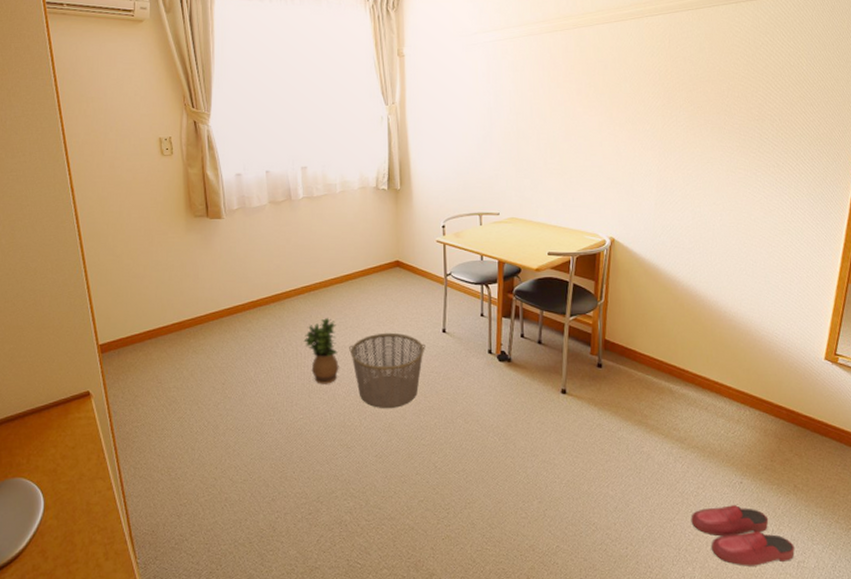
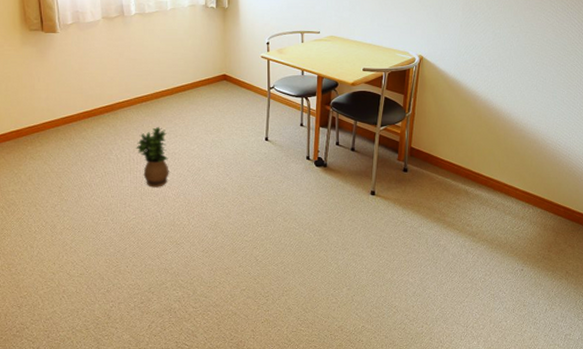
basket: present [349,332,425,408] -> none [179,140,249,209]
slippers: present [691,505,795,566] -> none [478,289,563,340]

